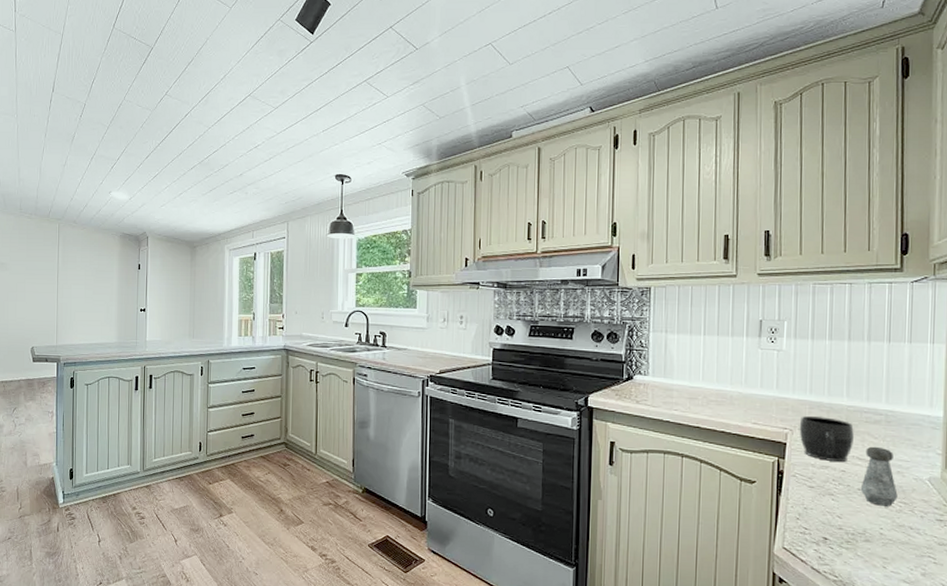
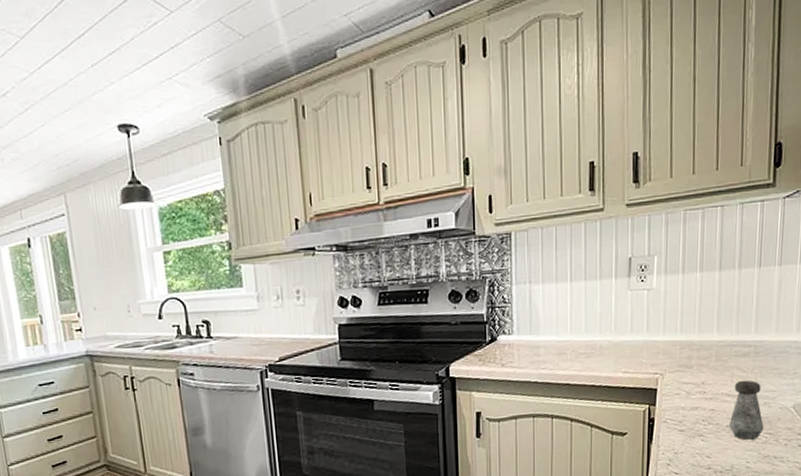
mug: present [799,416,854,463] -> none [669,356,723,402]

